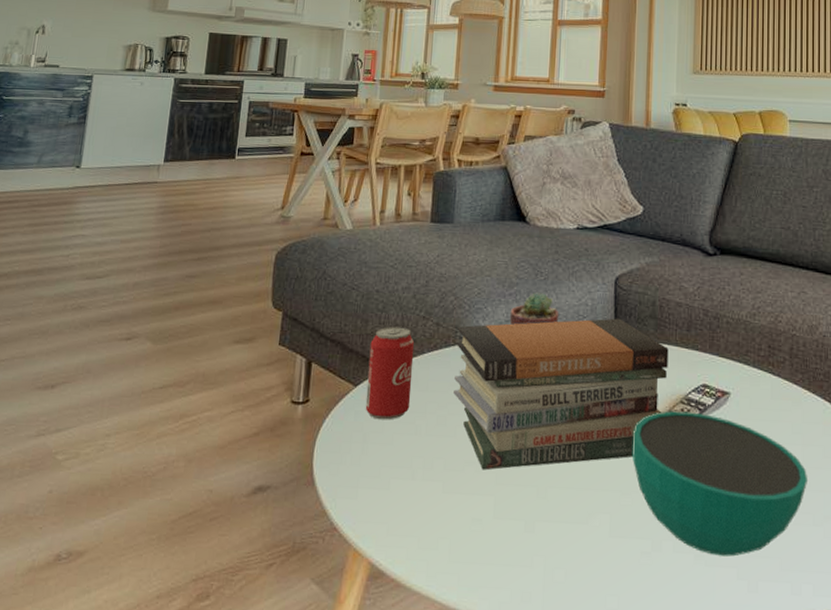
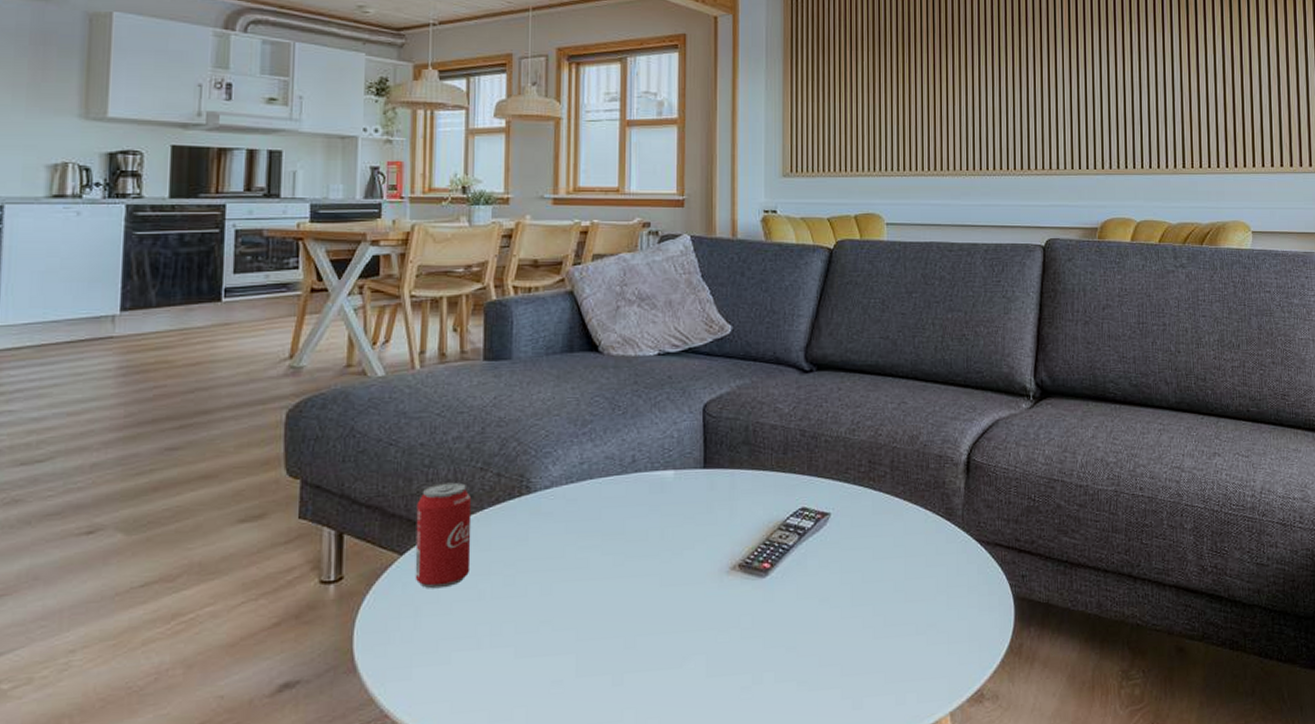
book stack: present [454,318,669,471] -> none [522,448,764,628]
potted succulent: present [509,291,559,325] -> none [584,427,642,467]
bowl: present [632,411,807,557] -> none [728,537,910,679]

